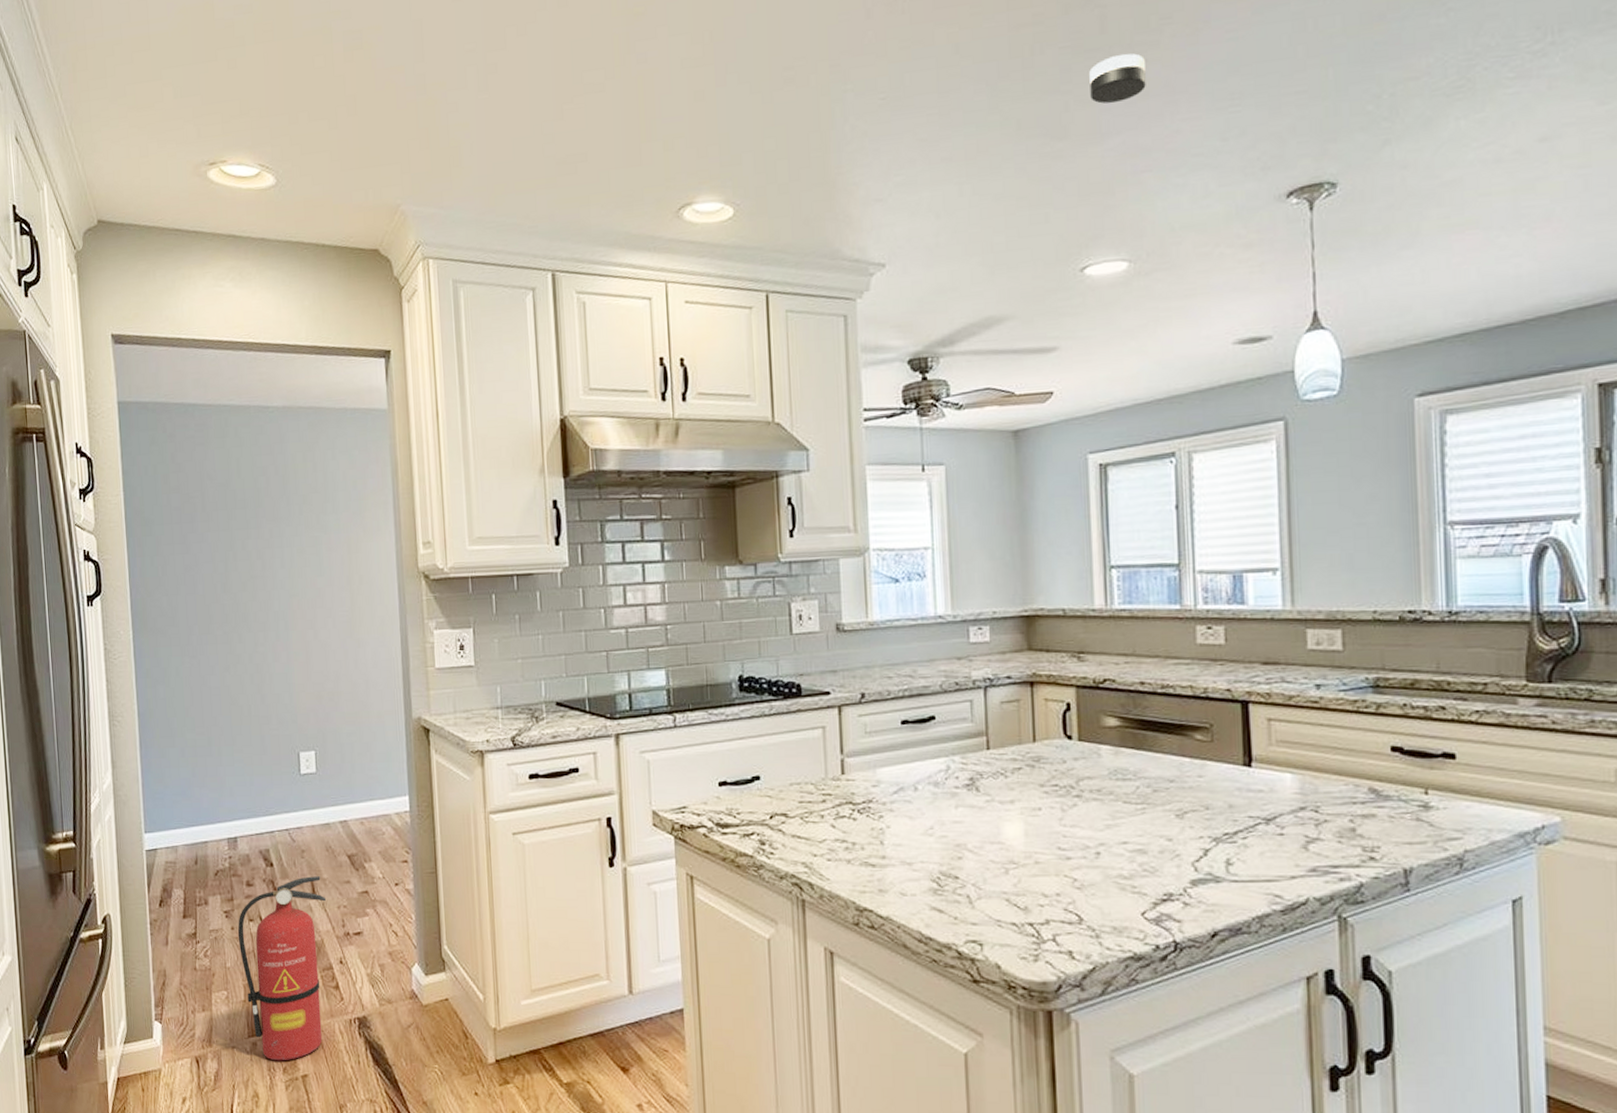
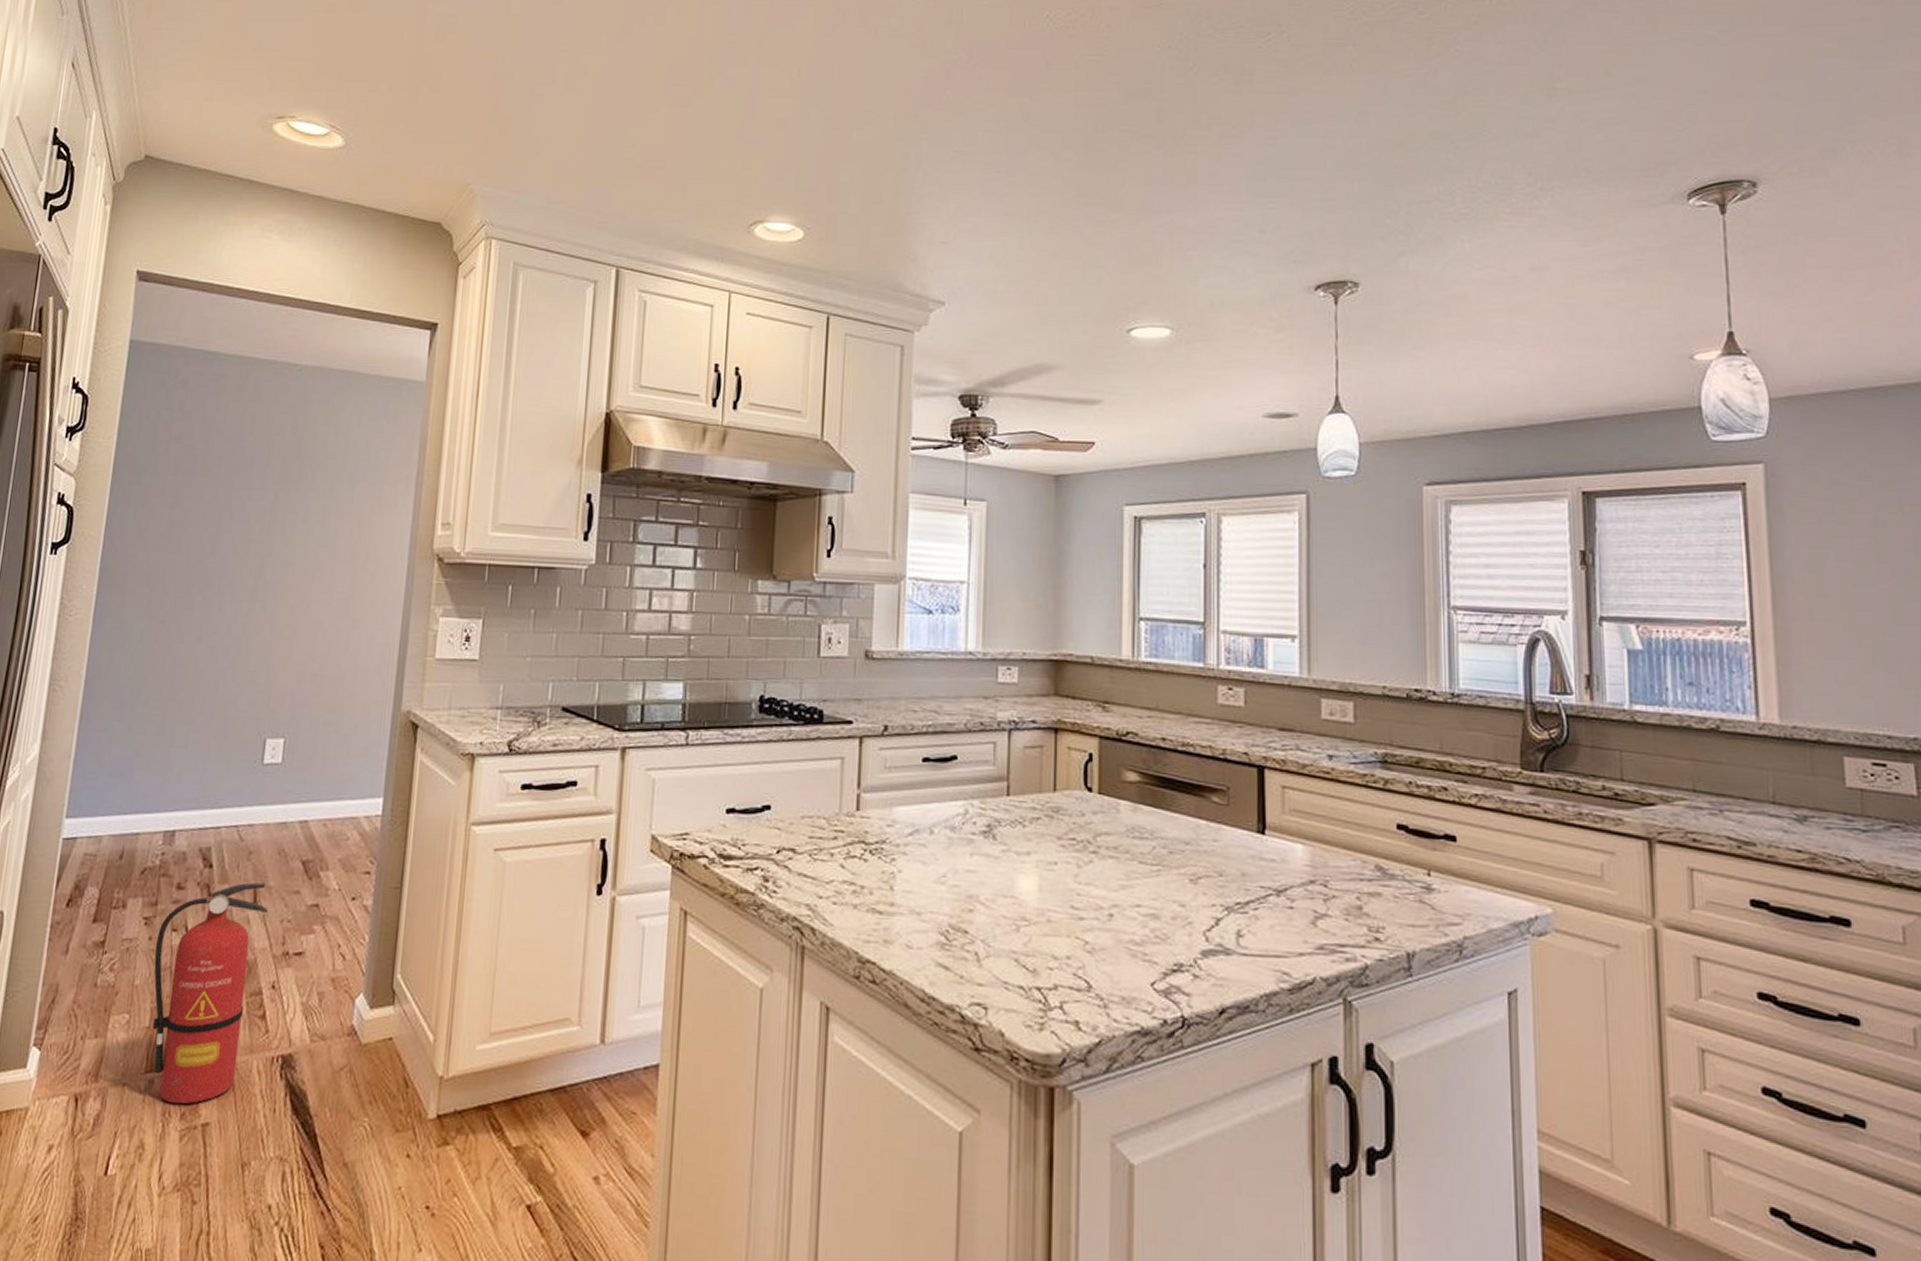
smoke detector: present [1089,53,1146,104] -> none [1145,143,1195,185]

